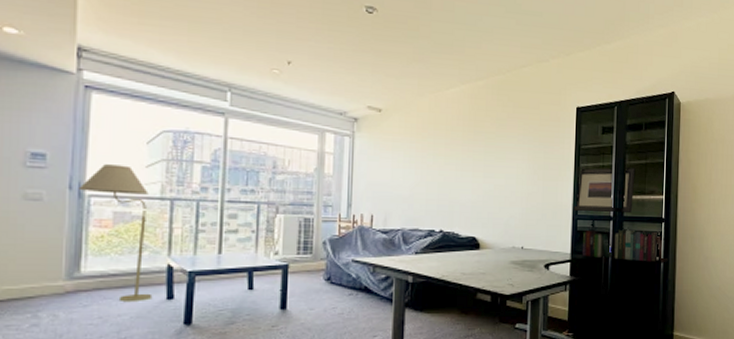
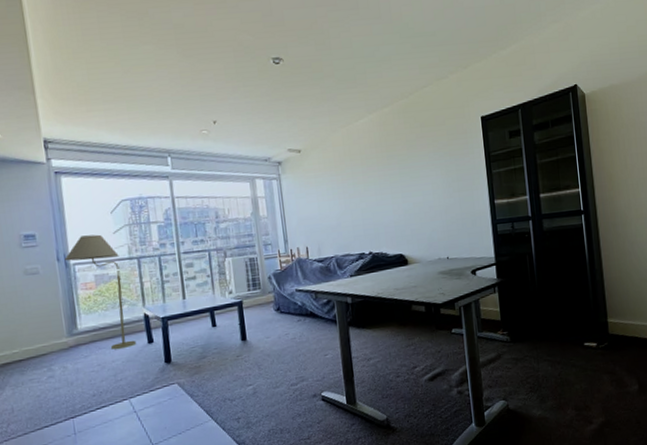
picture frame: present [573,167,636,214] -> none [490,166,550,217]
books: present [581,230,613,258] -> none [503,231,536,258]
books: present [614,229,668,263] -> none [536,224,593,257]

